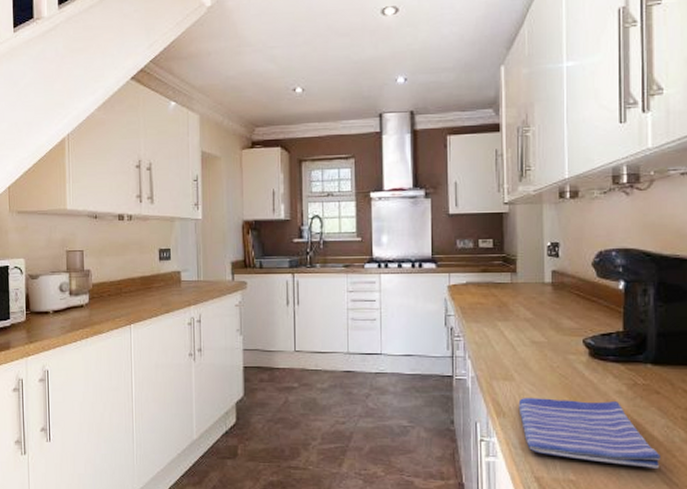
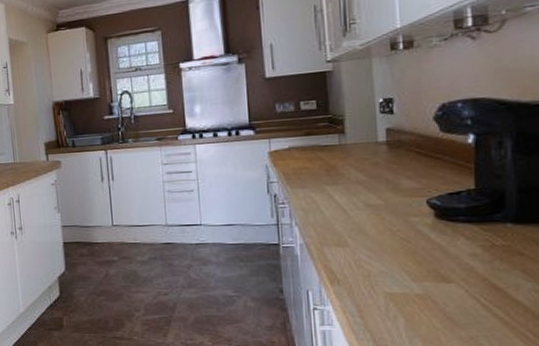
dish towel: present [518,398,660,470] -> none [354,264,528,338]

